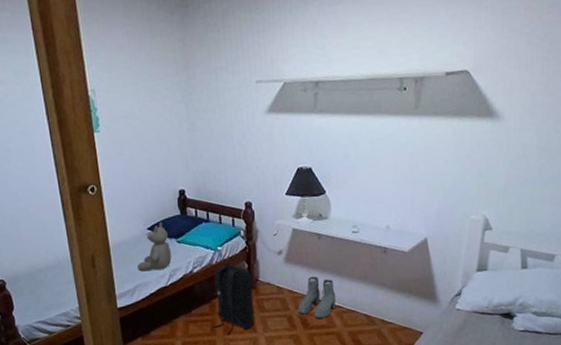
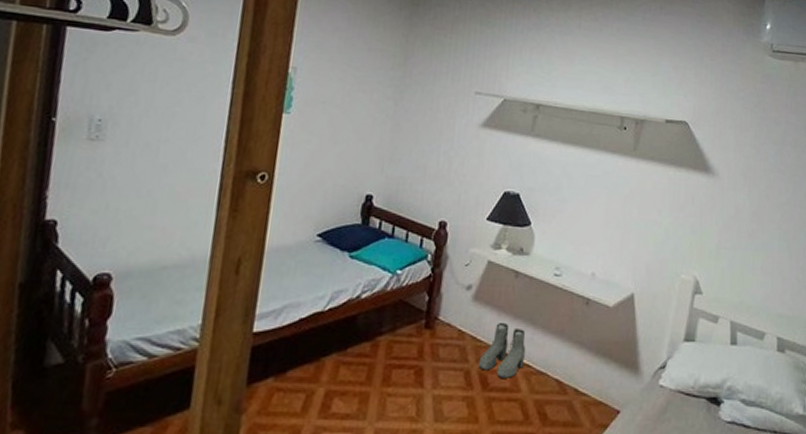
teddy bear: present [137,221,172,271] -> none [293,229,341,290]
backpack: present [213,262,254,334] -> none [370,291,432,386]

